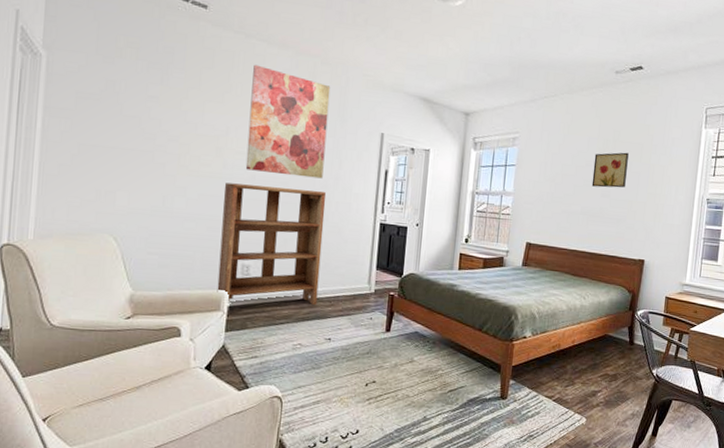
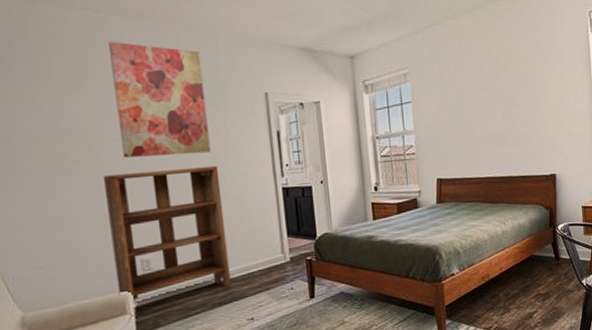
wall art: present [591,152,629,188] -> none [489,69,524,110]

